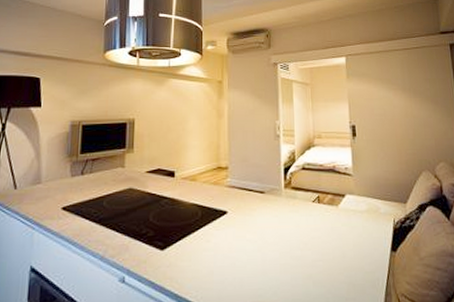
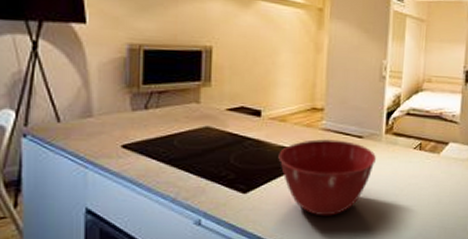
mixing bowl: none [191,196,278,273] -> present [278,139,376,216]

